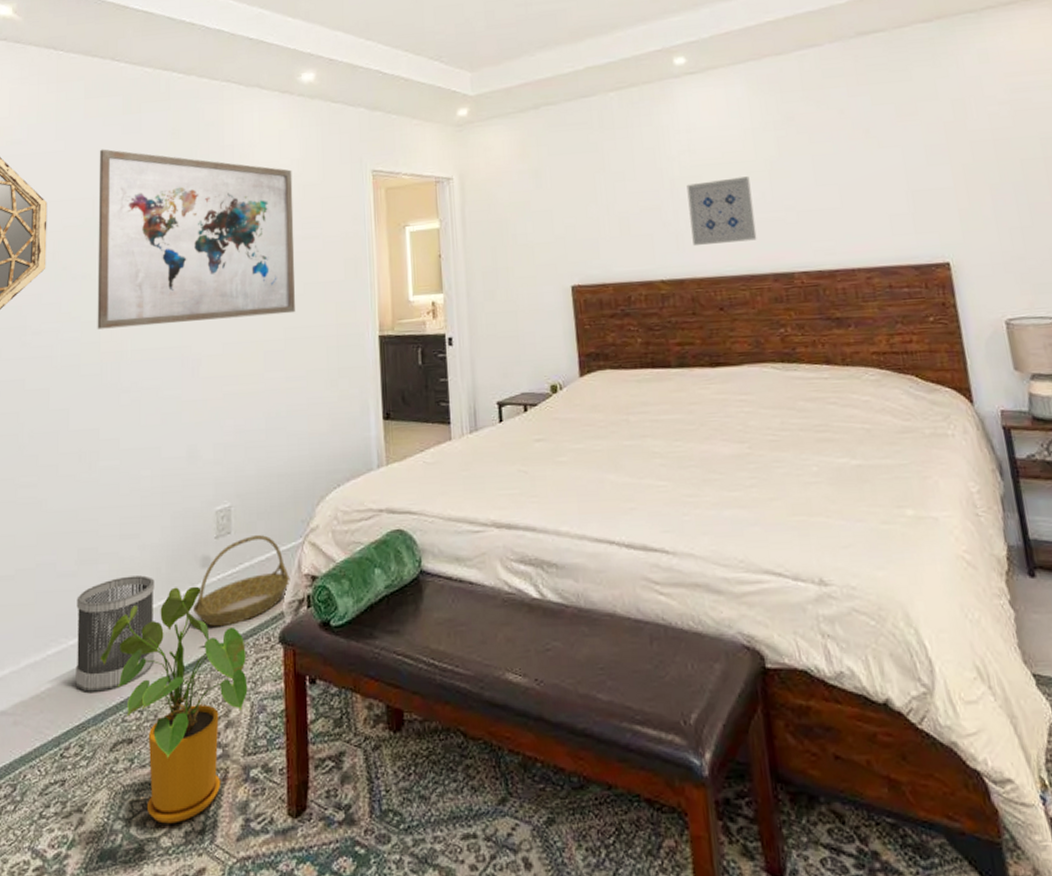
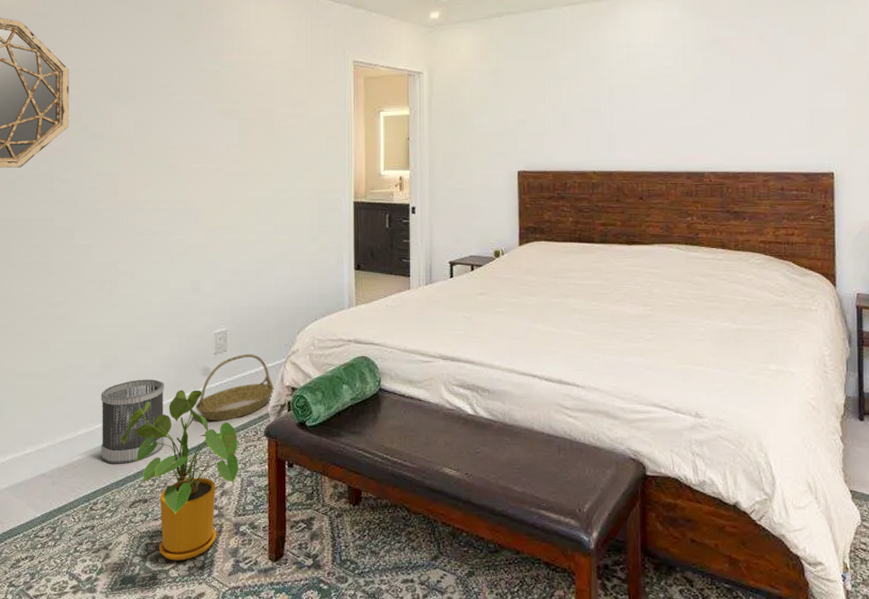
wall art: present [97,149,295,329] -> none [114,25,284,181]
wall art: present [686,176,757,247] -> none [622,89,677,145]

